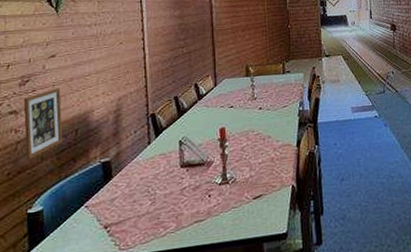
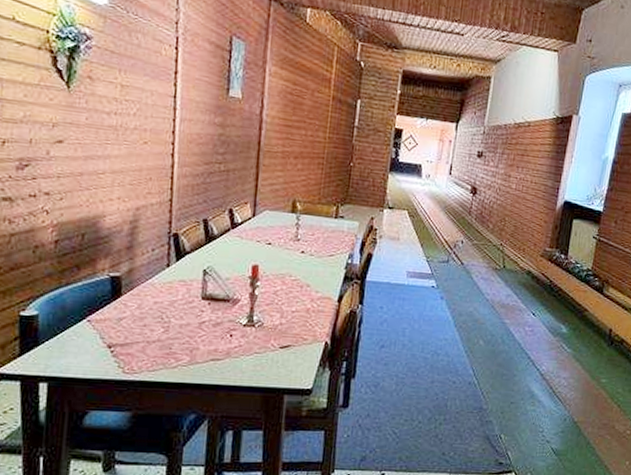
picture frame: present [23,88,63,160] -> none [20,180,68,257]

